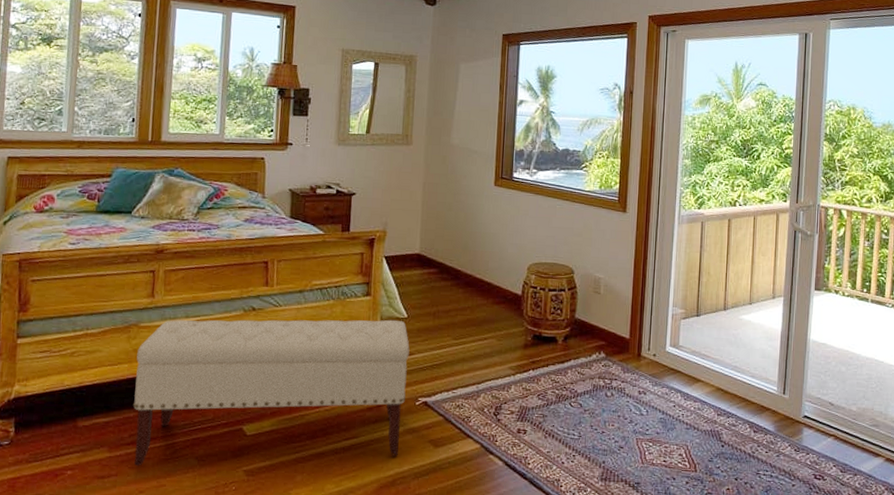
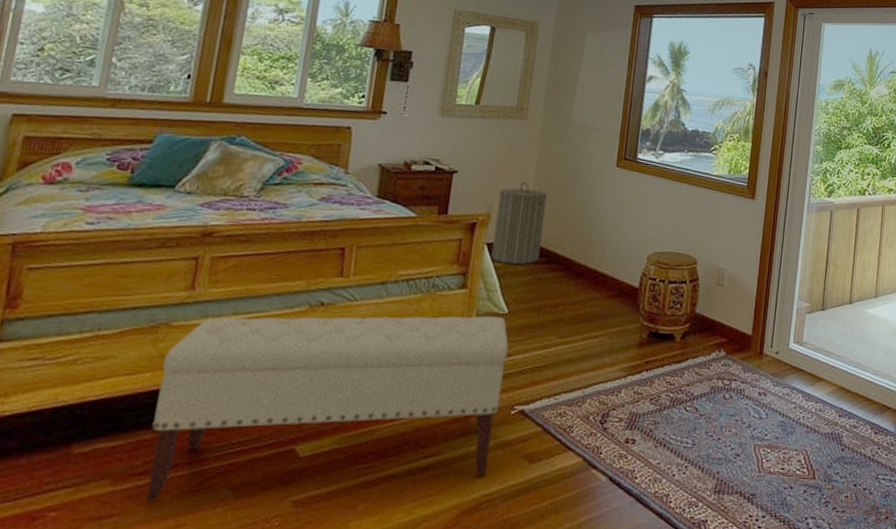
laundry hamper: none [389,201,434,275] -> present [491,181,547,265]

